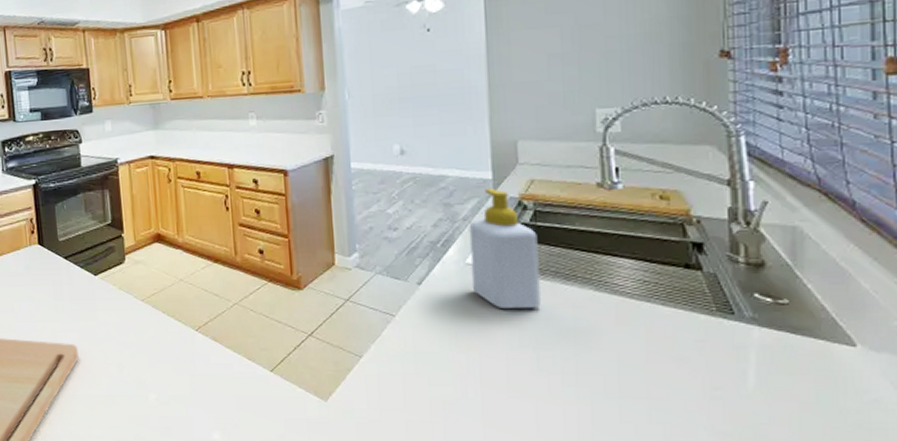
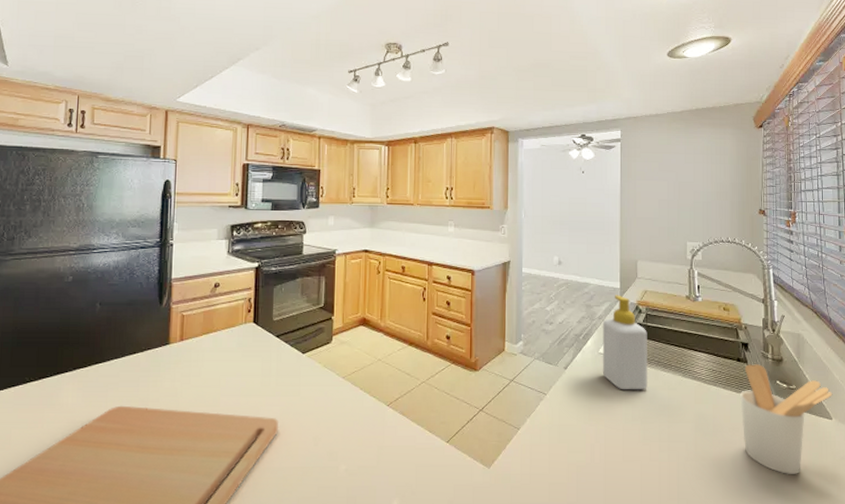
utensil holder: none [689,271,858,420] -> present [739,364,833,474]

